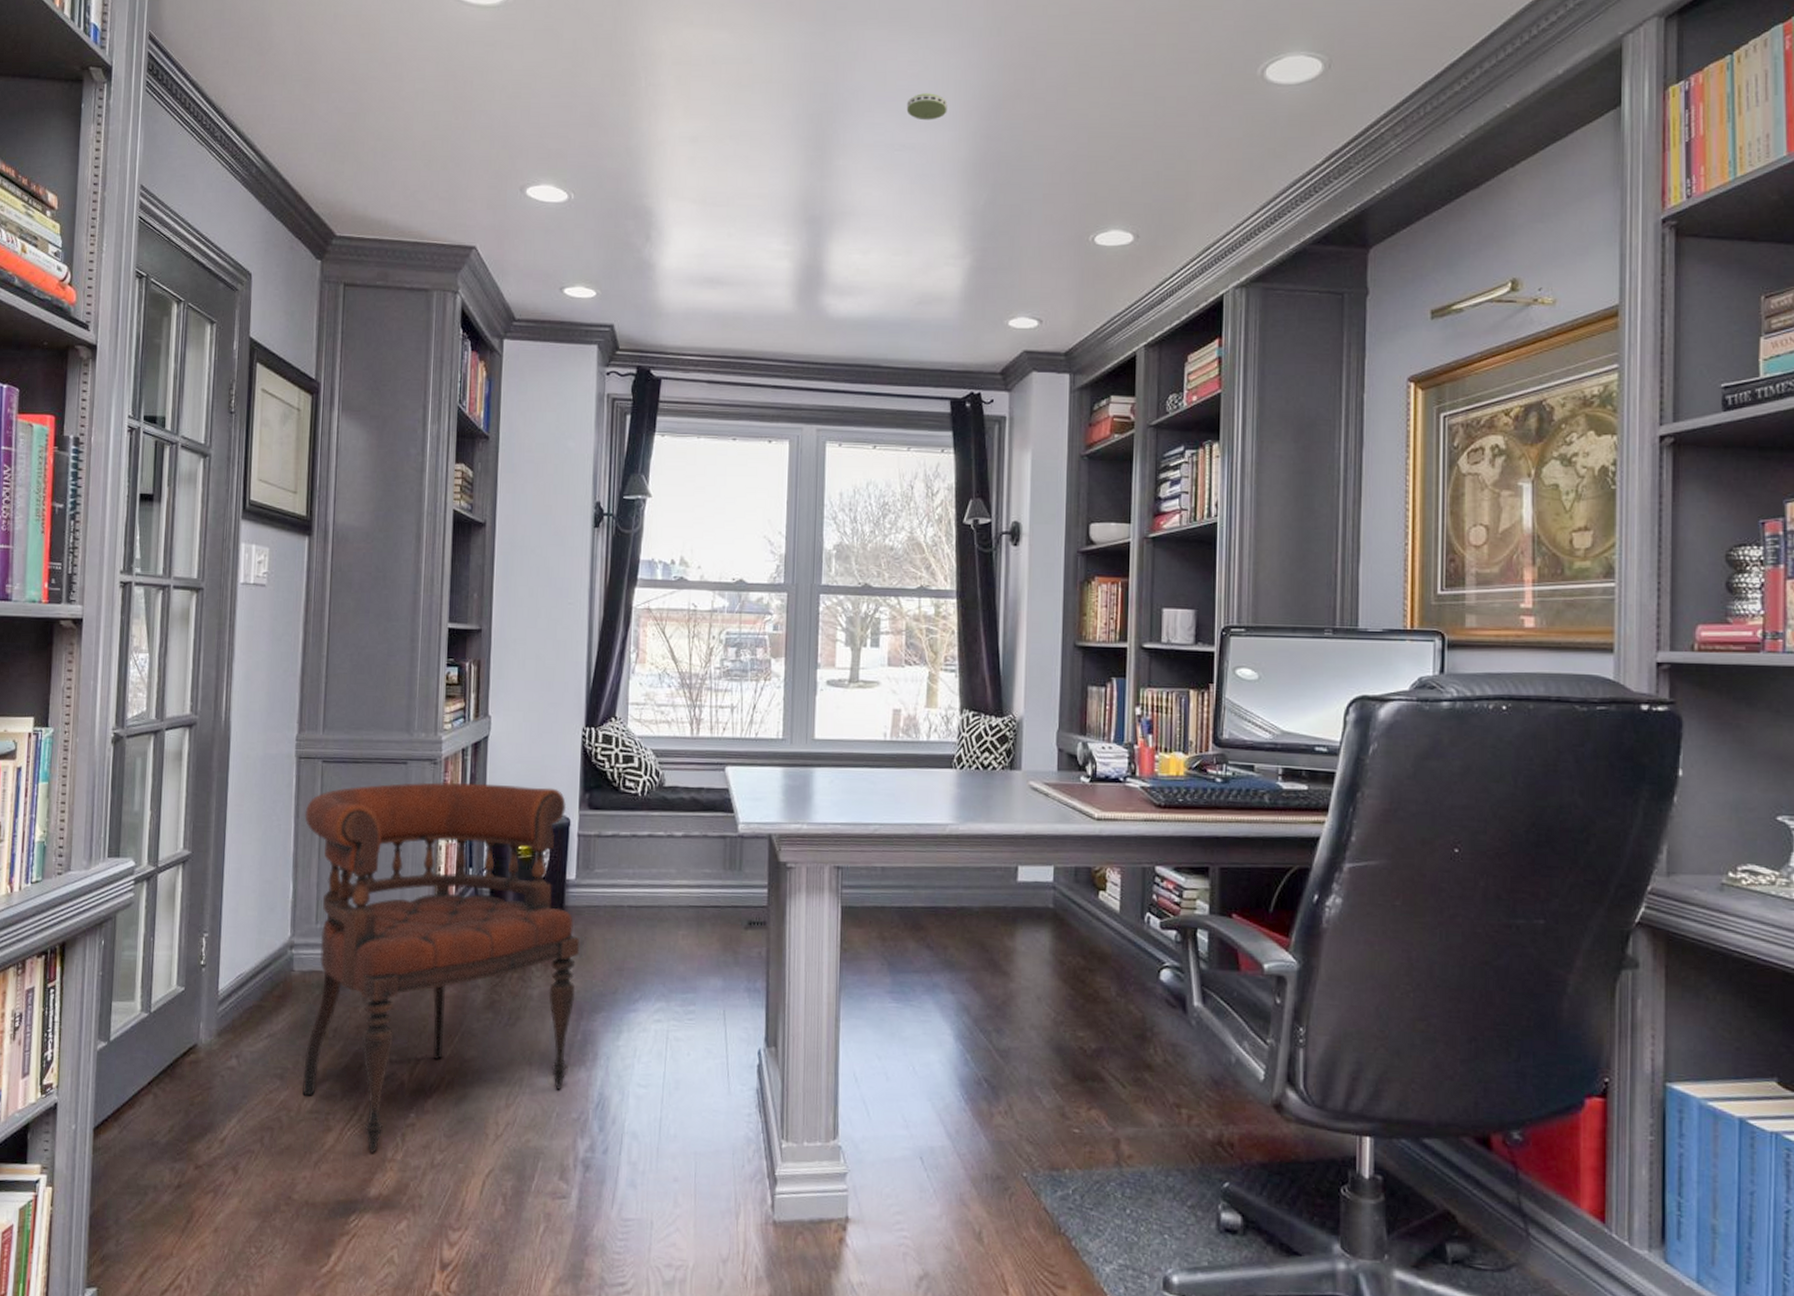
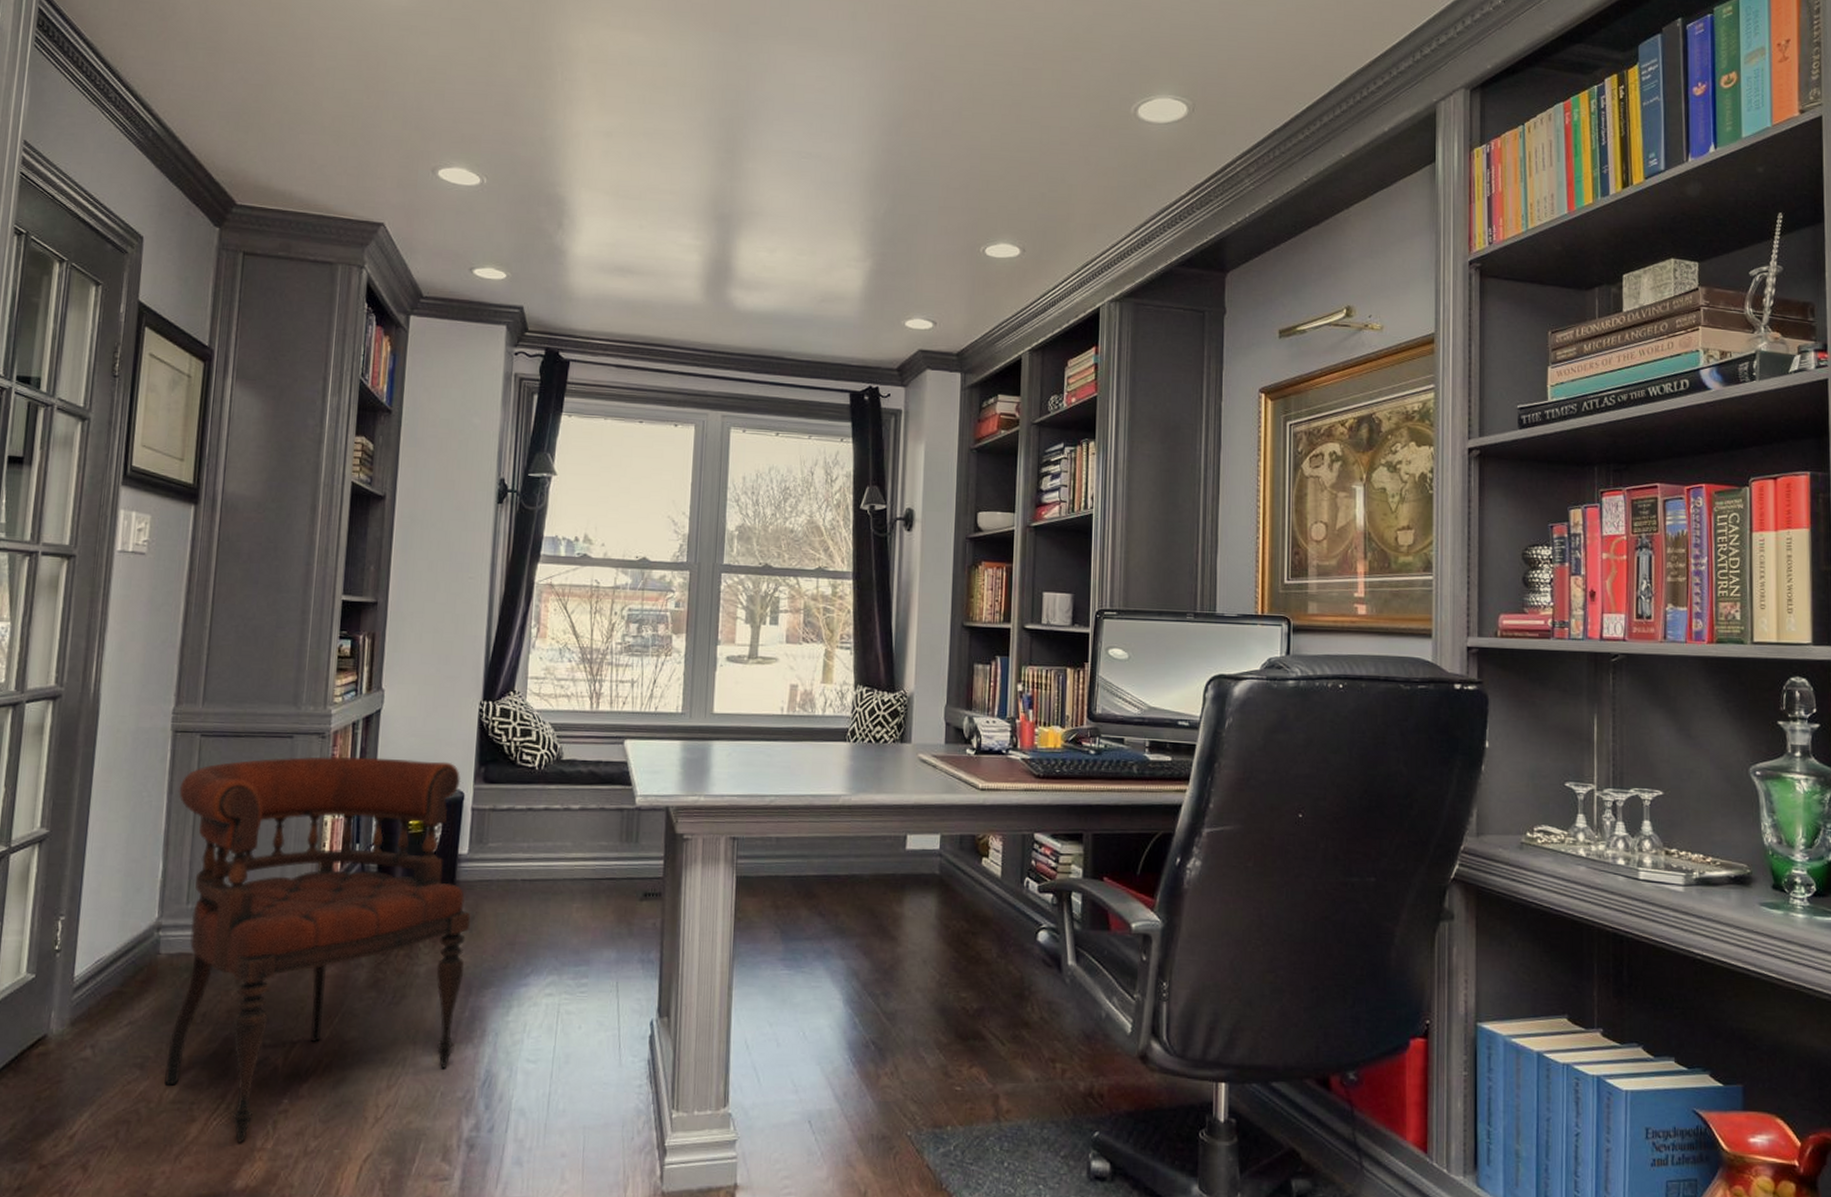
smoke detector: present [906,93,948,121] -> none [813,107,852,132]

